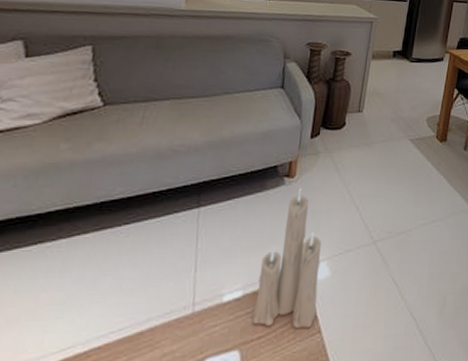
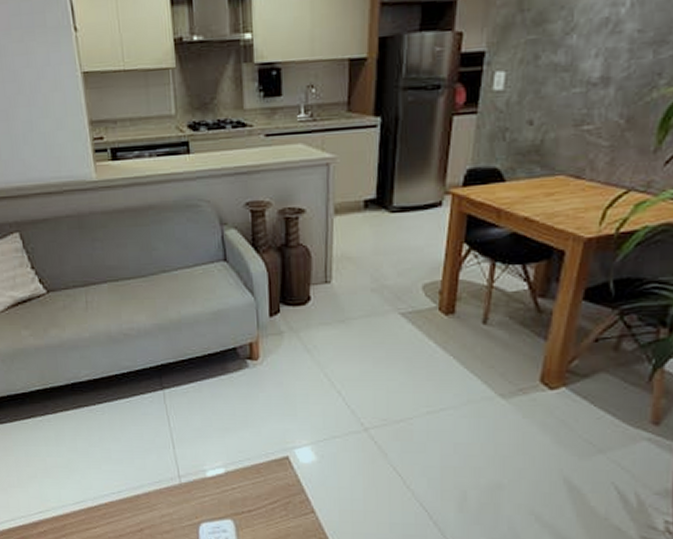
candle: present [252,188,321,329] -> none [237,371,307,508]

